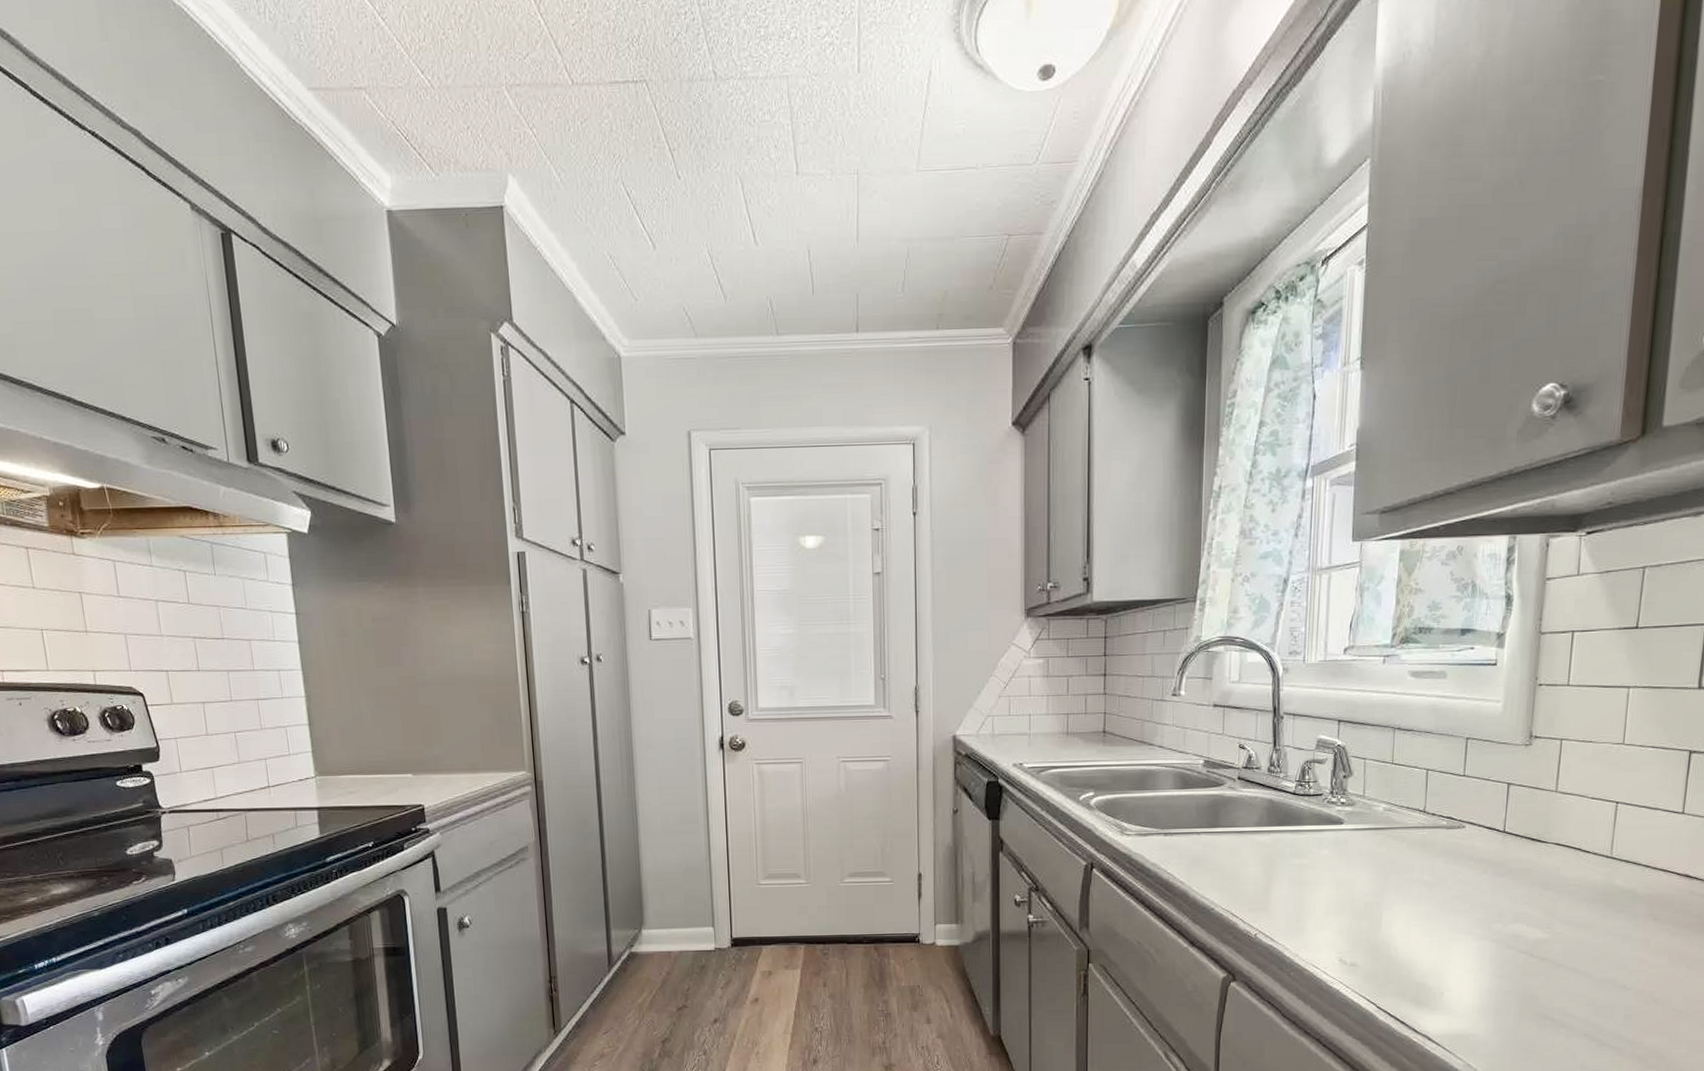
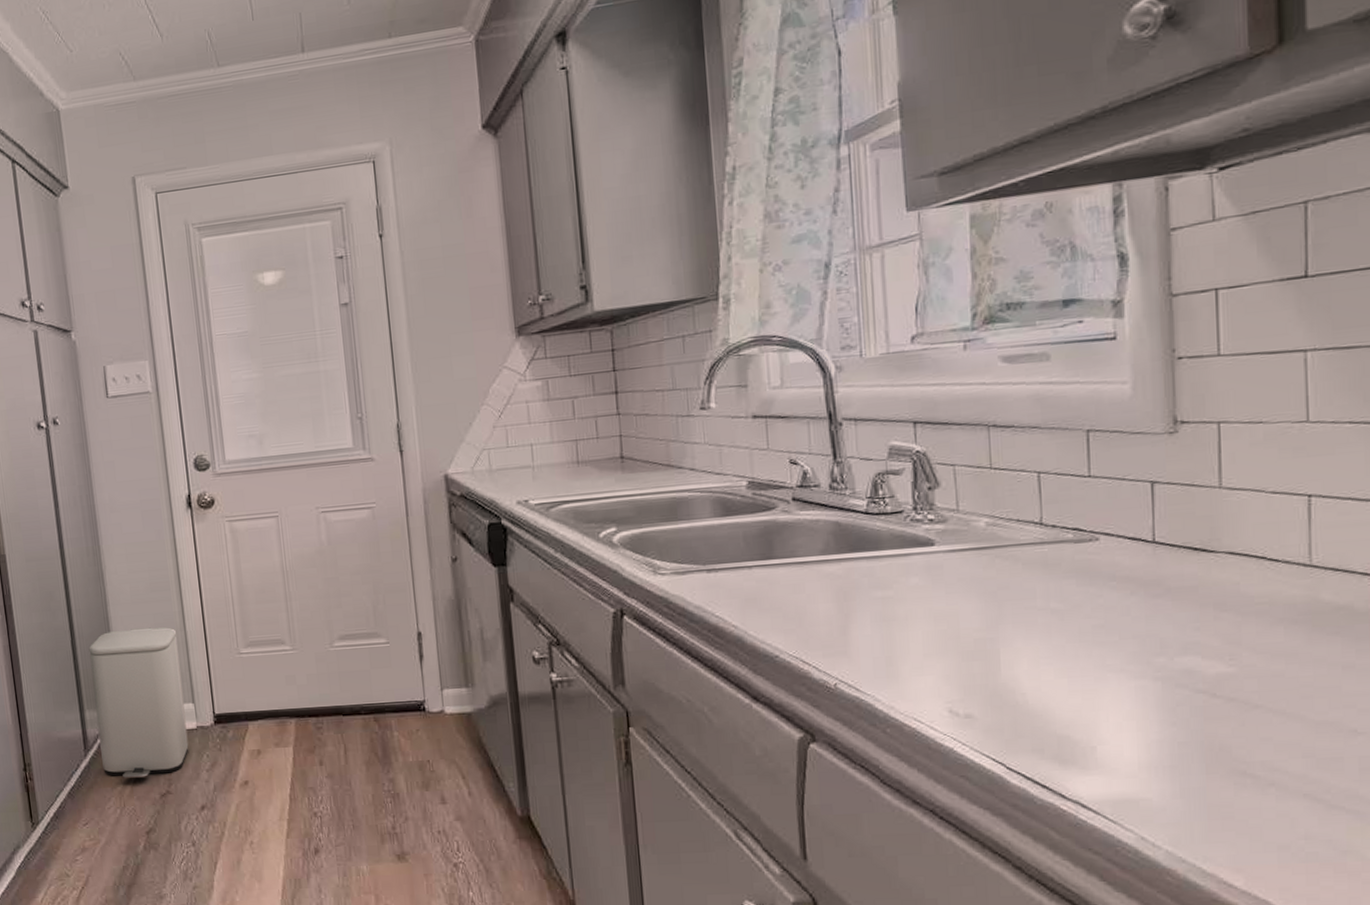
pedal bin: none [618,856,706,993] -> present [88,627,189,779]

